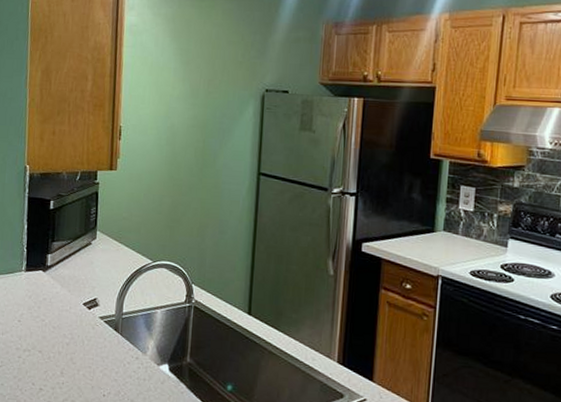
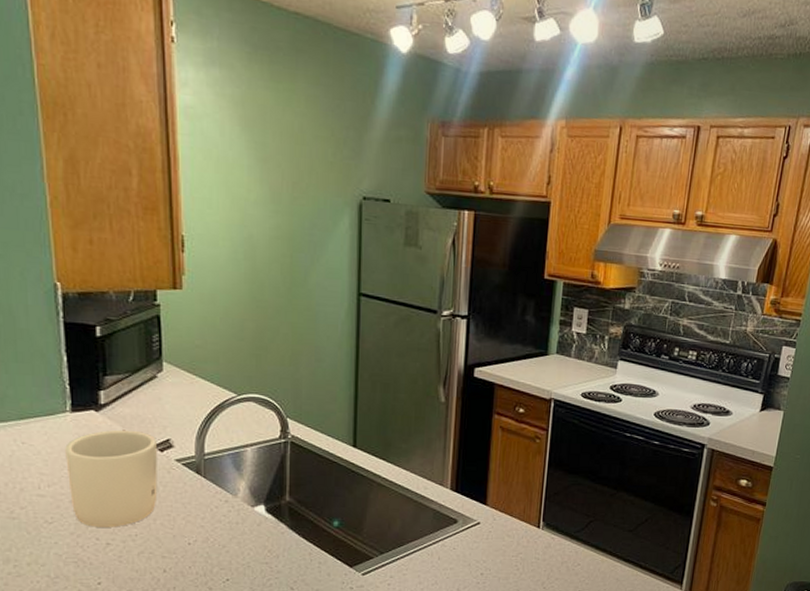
mug: none [17,288,86,375] -> present [65,429,158,527]

